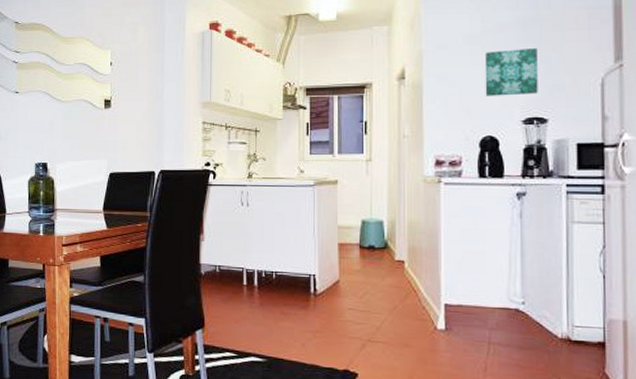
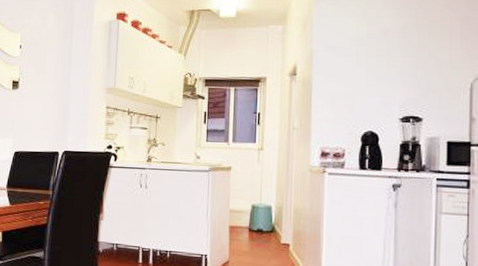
wall art: present [484,48,538,96] -> none [368,53,415,96]

